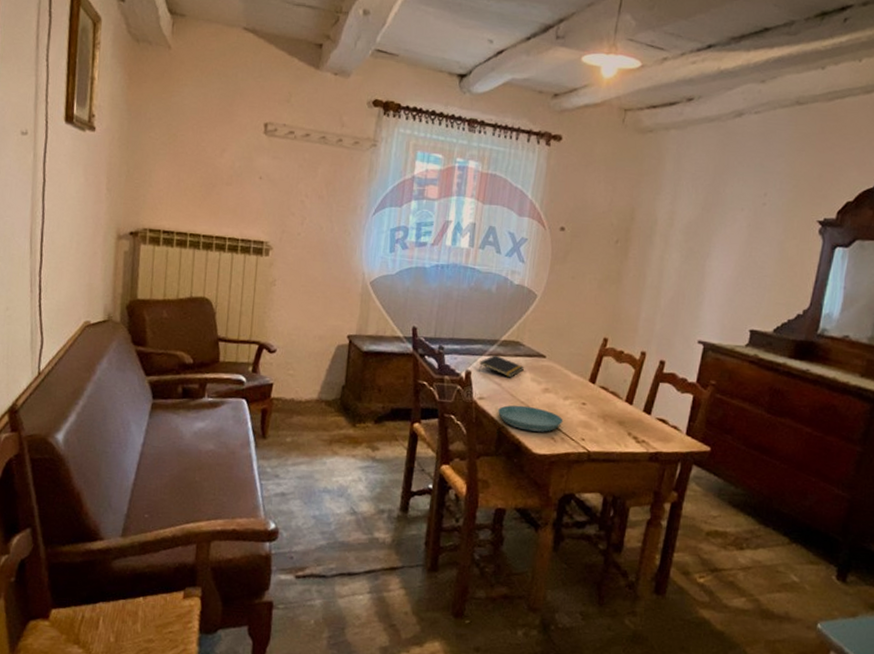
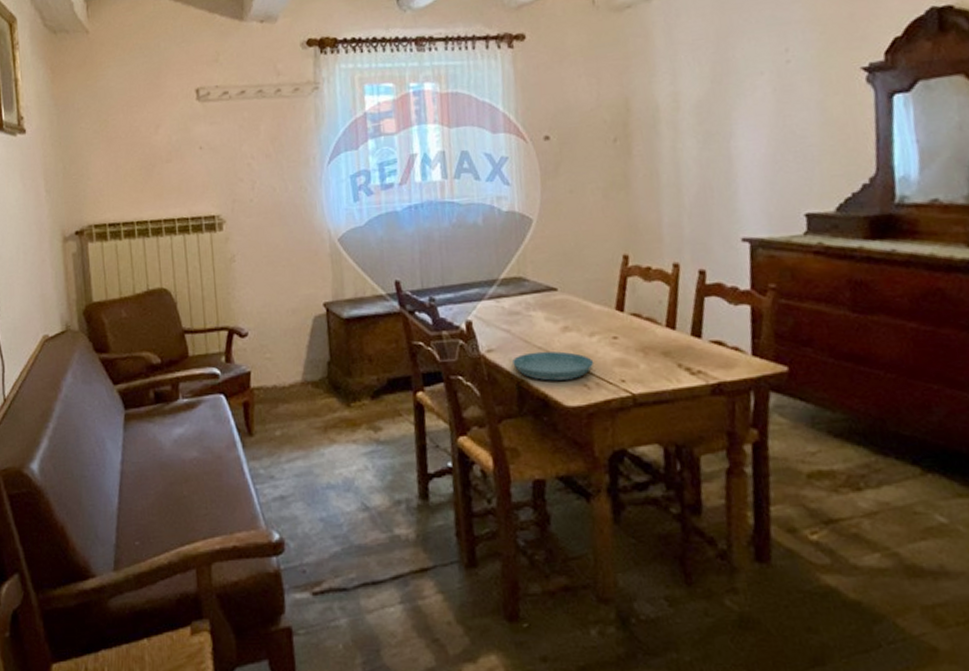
notepad: present [479,354,524,377] -> none [480,297,534,320]

